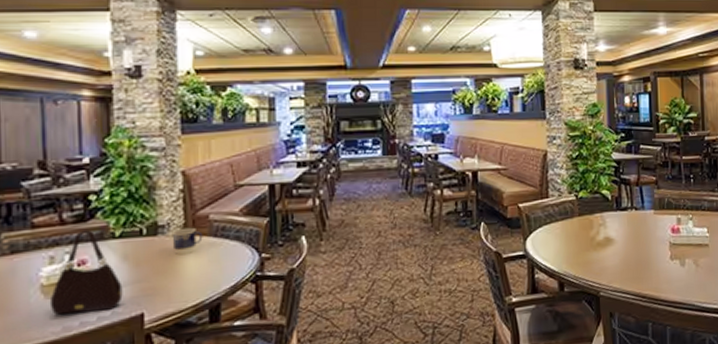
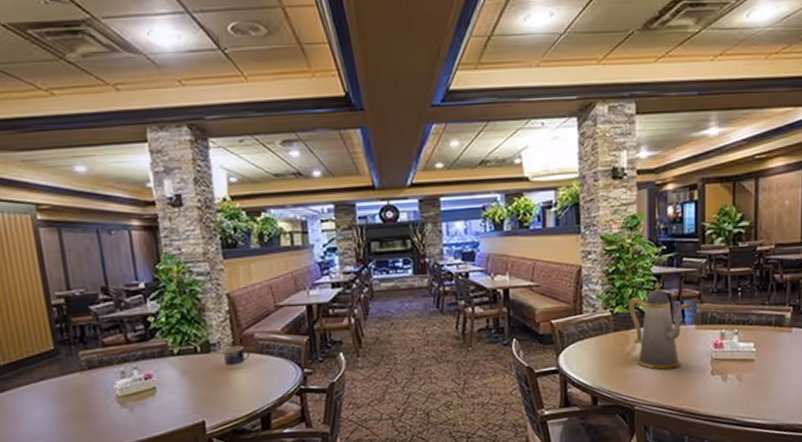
handbag: present [49,229,123,315] -> none [125,348,186,421]
coffee pot: none [592,168,651,255] -> present [629,282,693,370]

